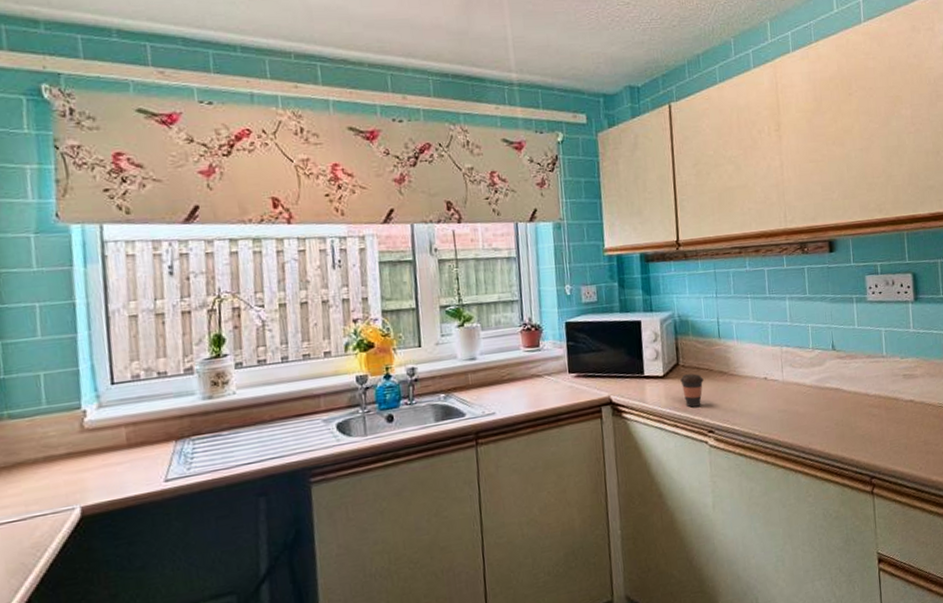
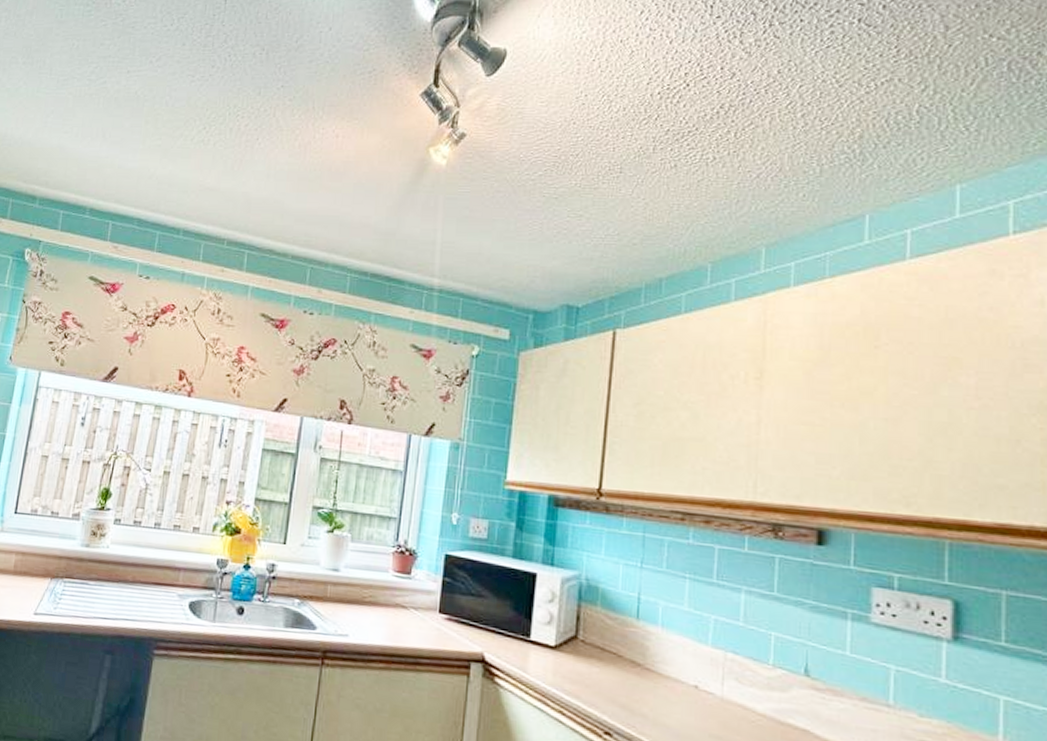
coffee cup: present [680,373,704,408] -> none [576,652,608,697]

